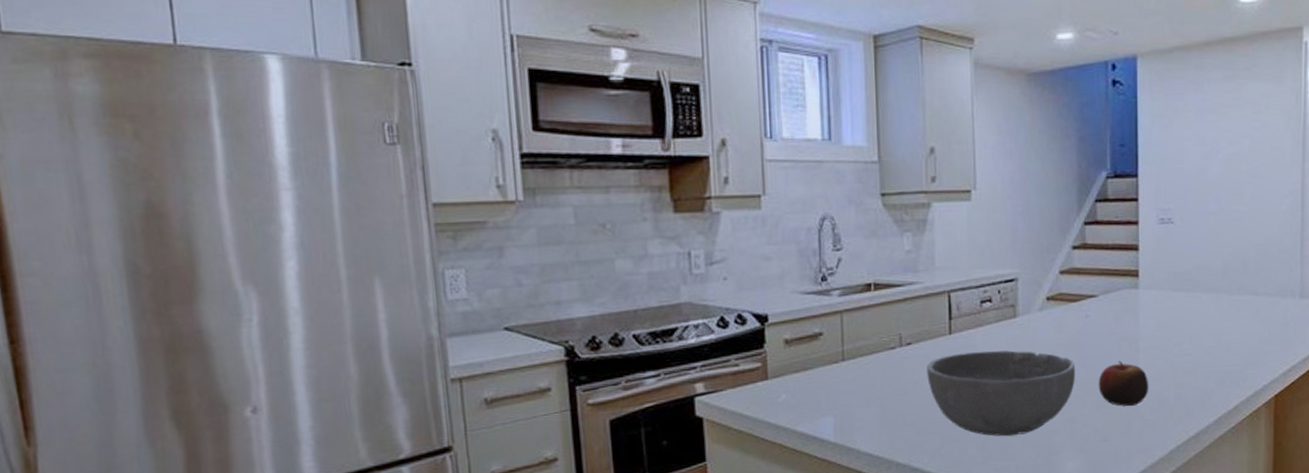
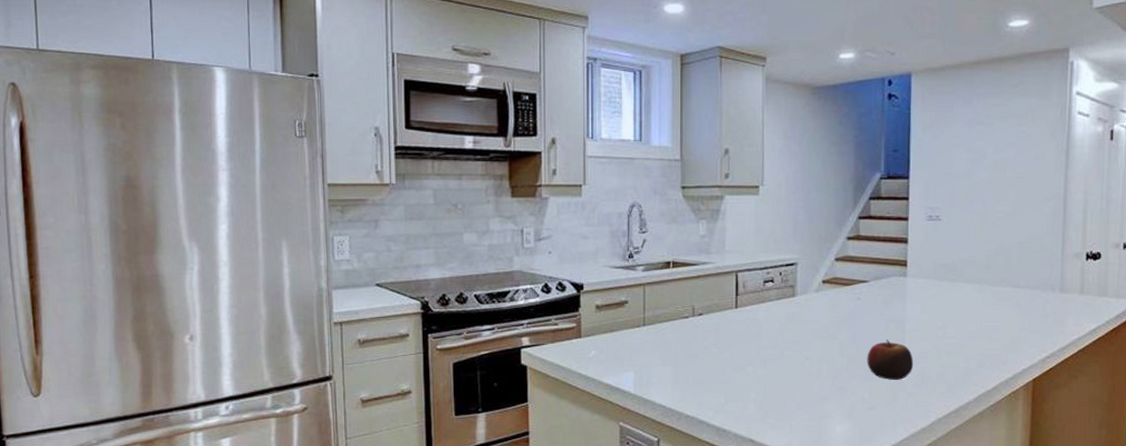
bowl: present [927,350,1076,437] -> none [715,325,847,399]

